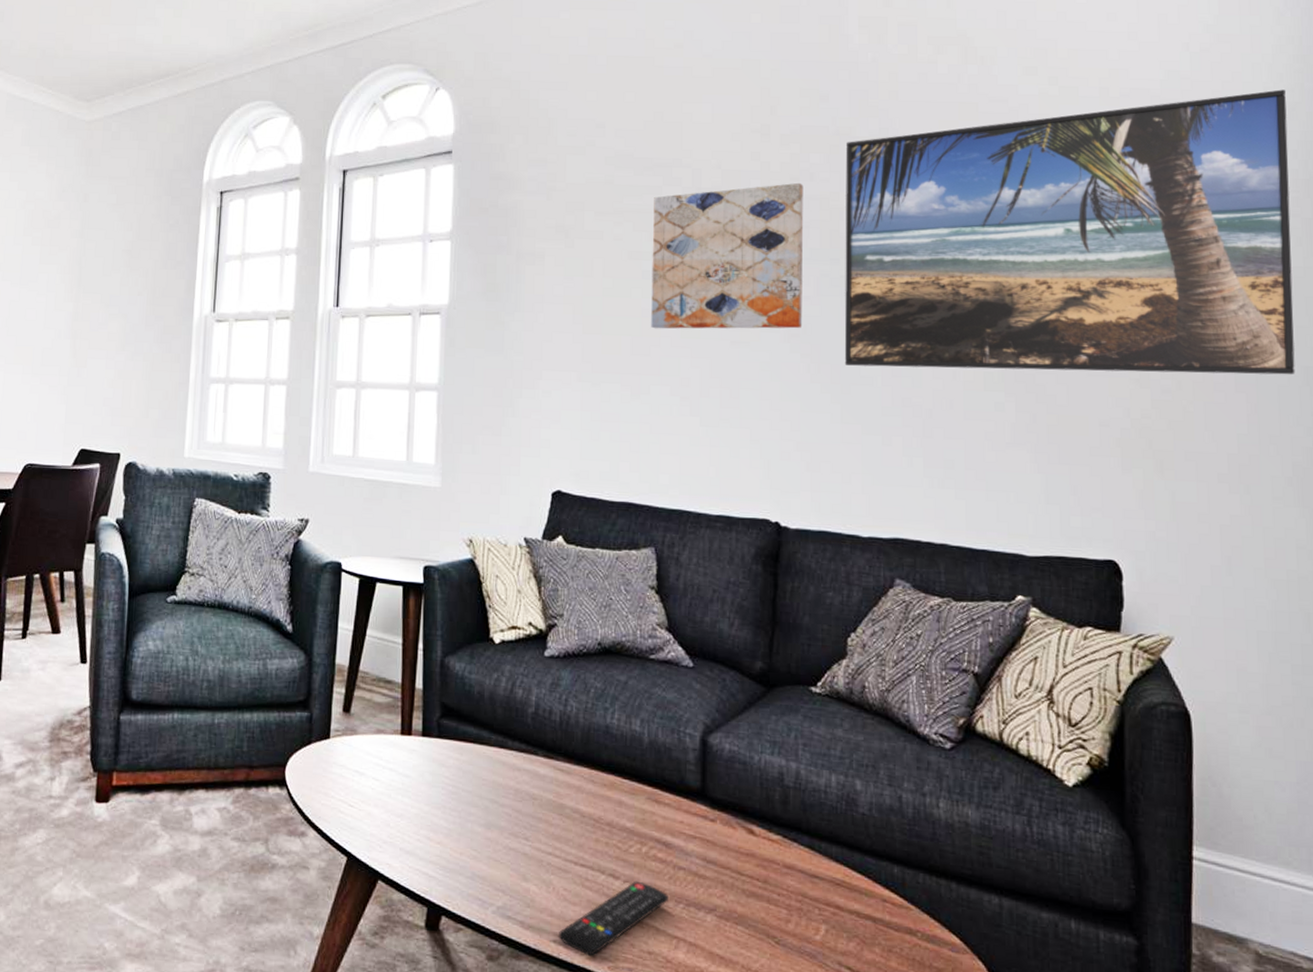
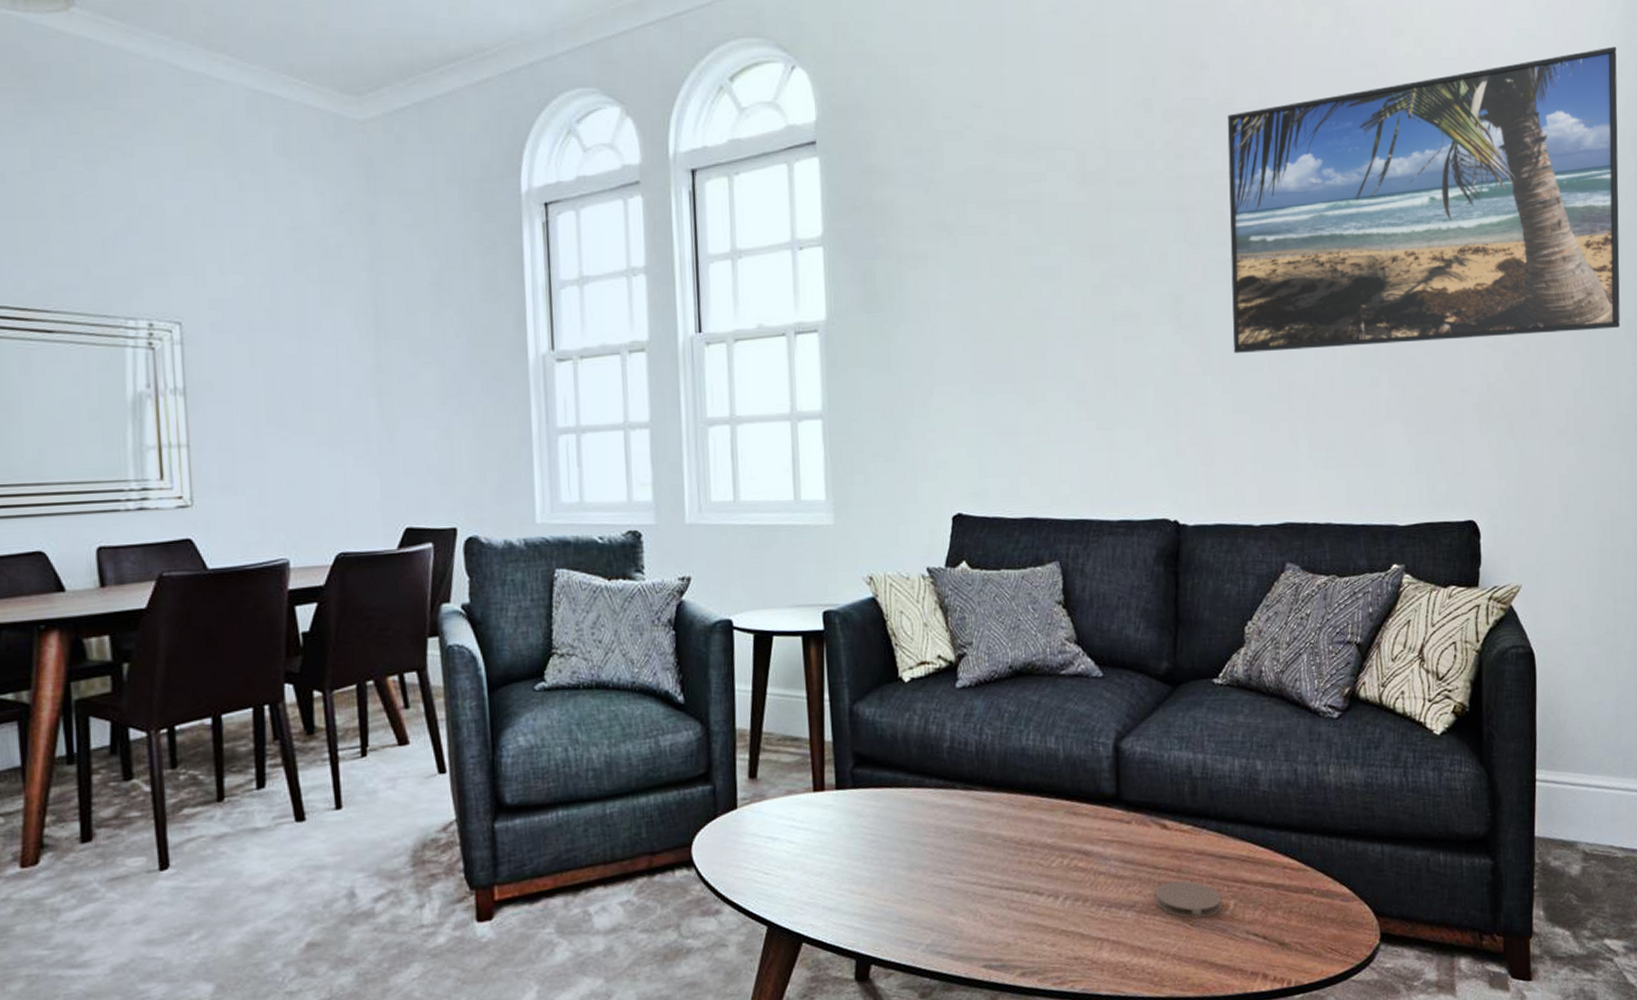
remote control: present [559,880,668,956] -> none [989,893,1091,973]
wall art: present [651,182,804,329] -> none [1038,161,1192,330]
coaster: none [738,891,812,938] -> present [1155,880,1222,919]

